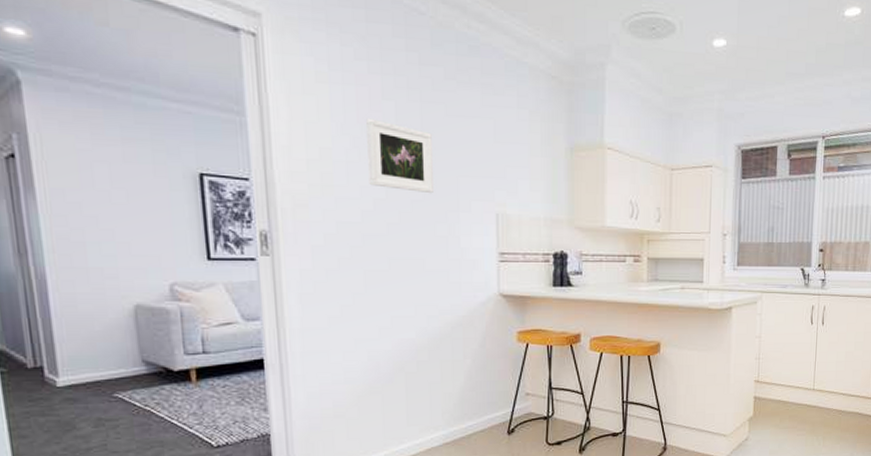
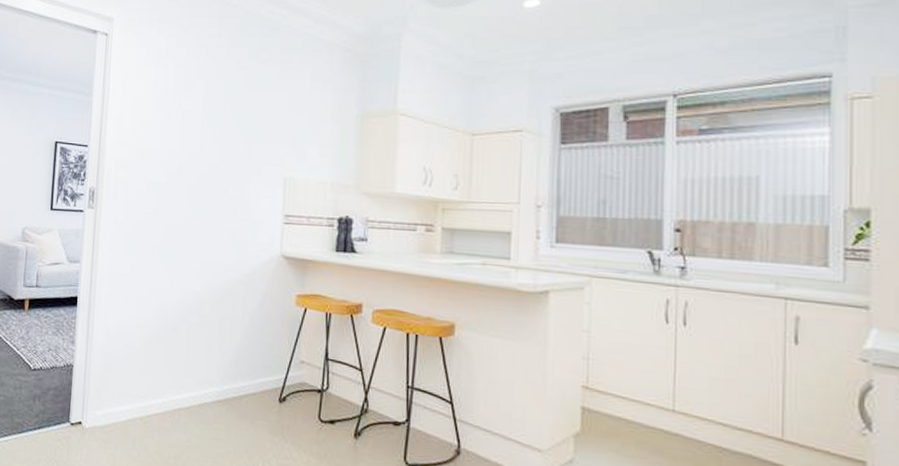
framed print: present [366,118,433,194] -> none [177,94,233,159]

